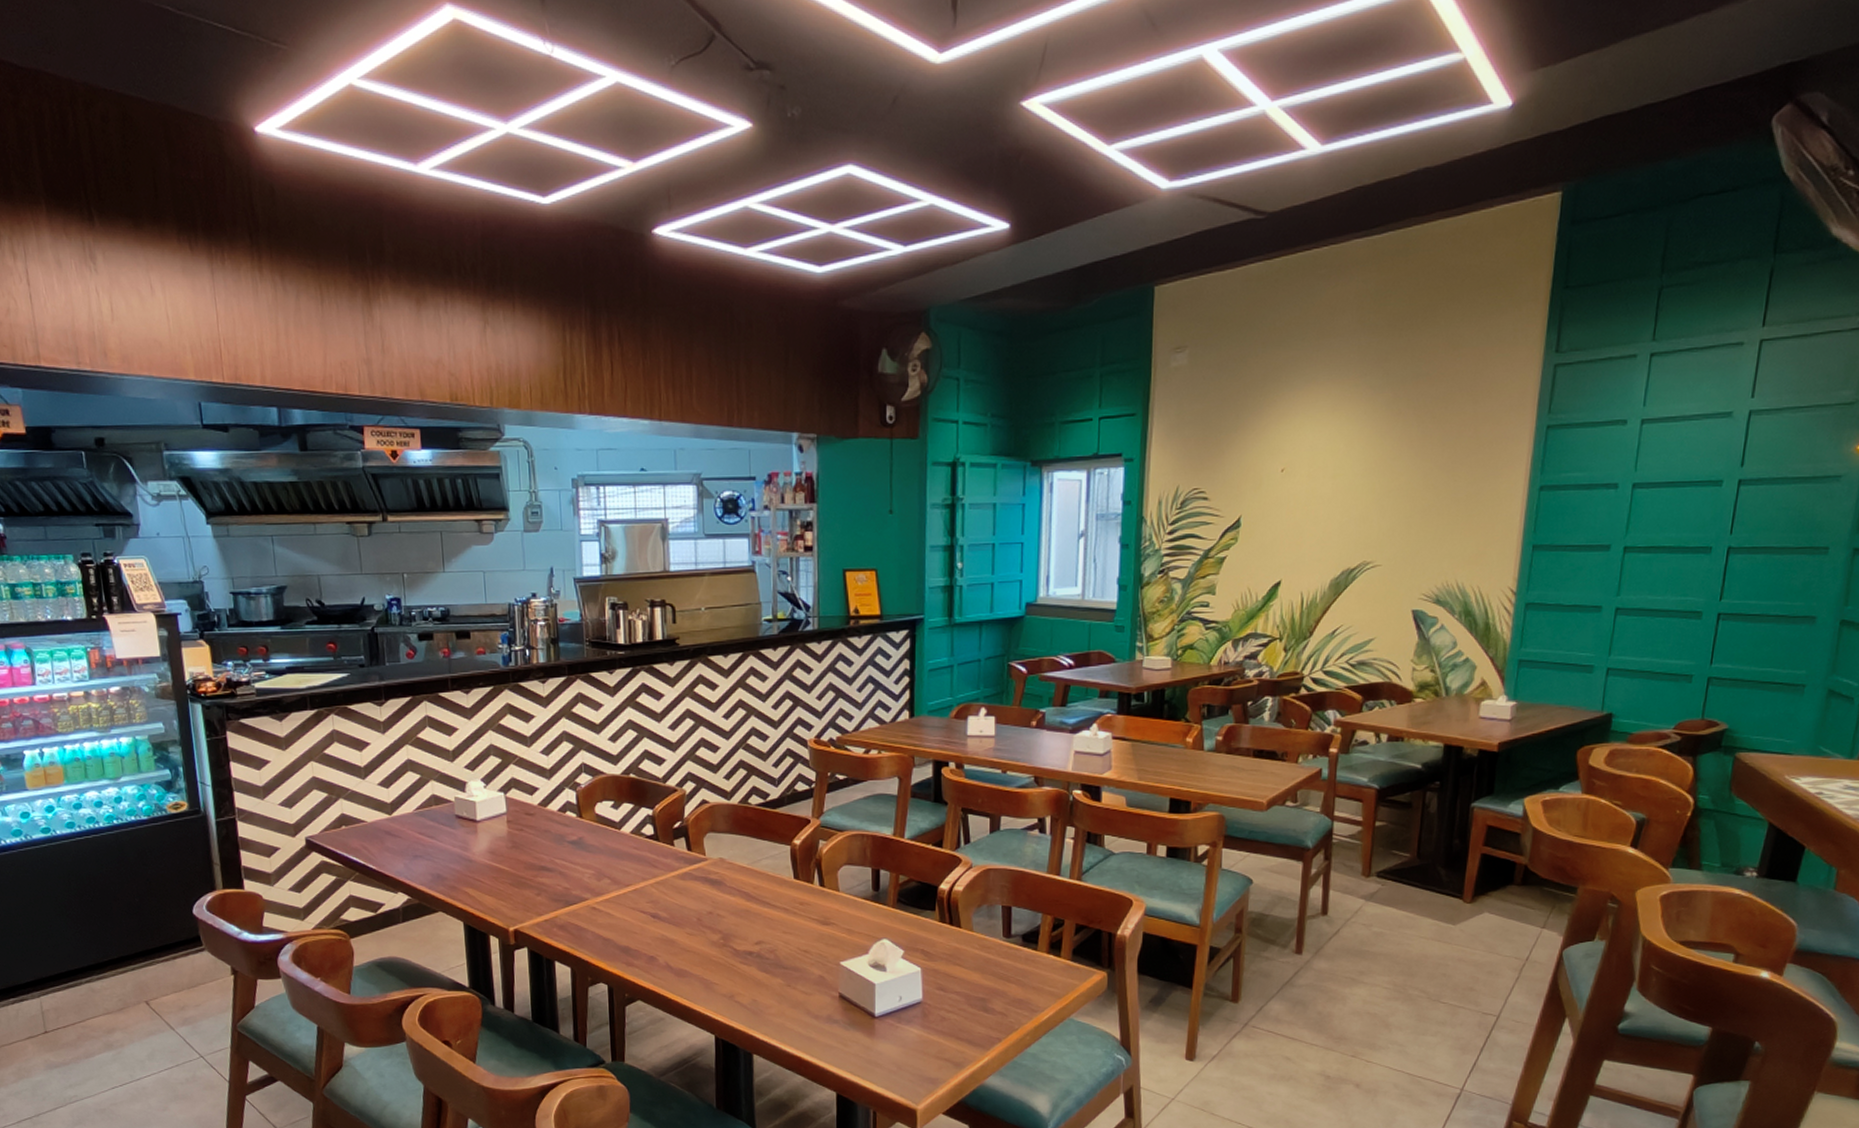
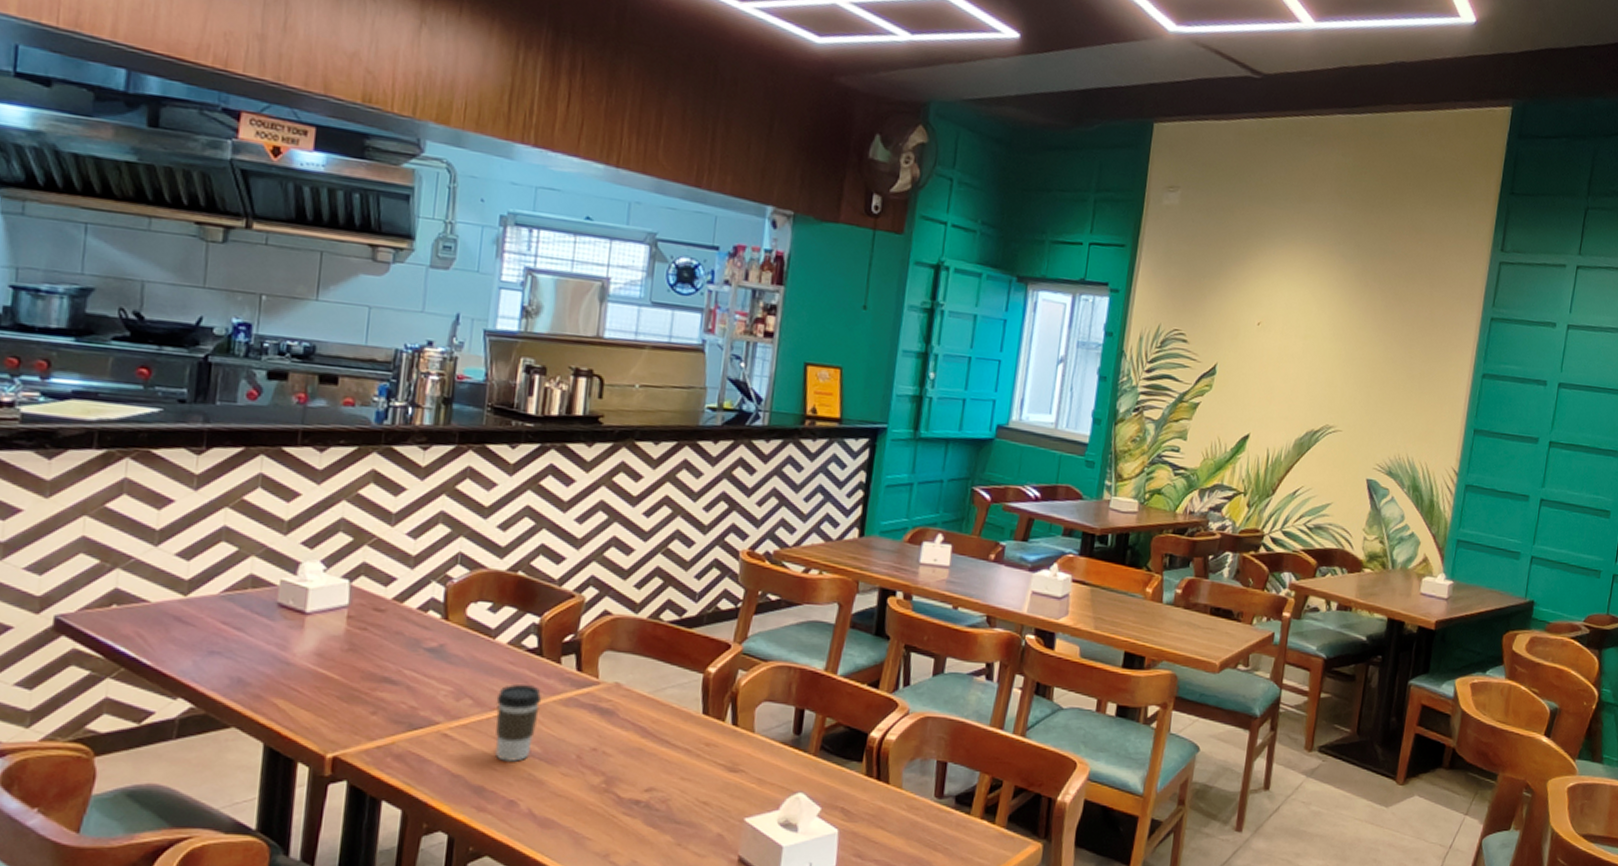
coffee cup: none [628,865,664,926] -> present [494,684,542,762]

